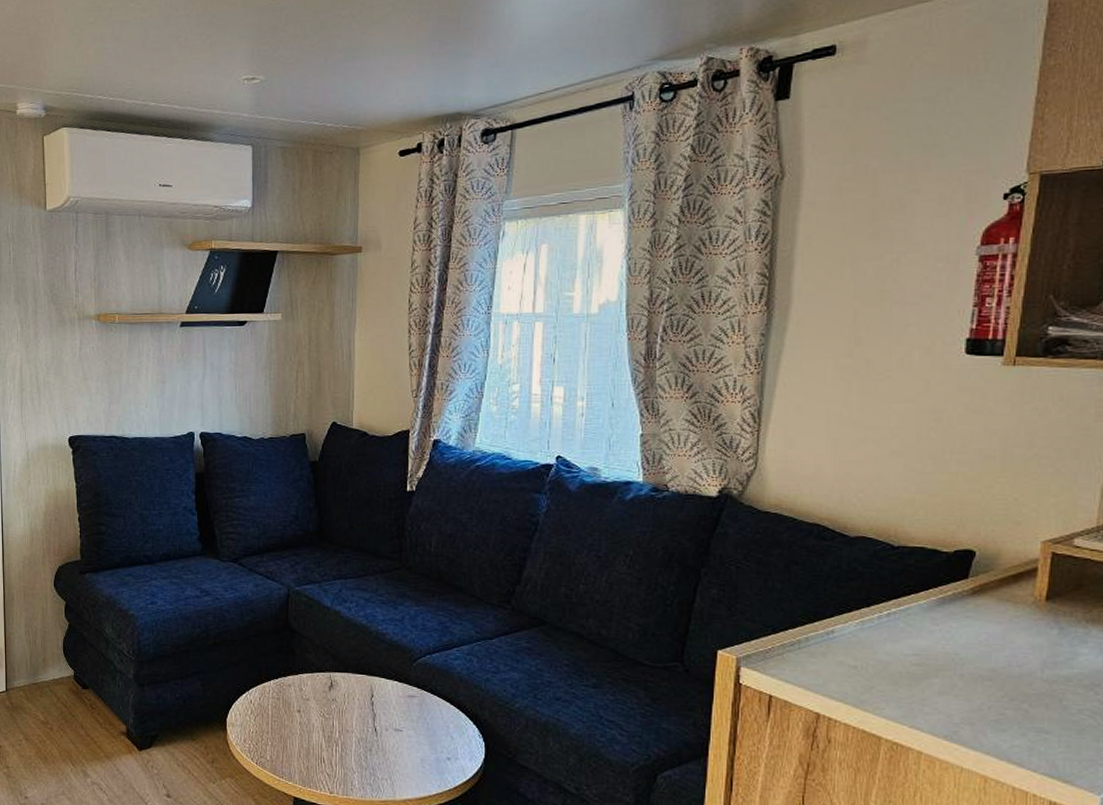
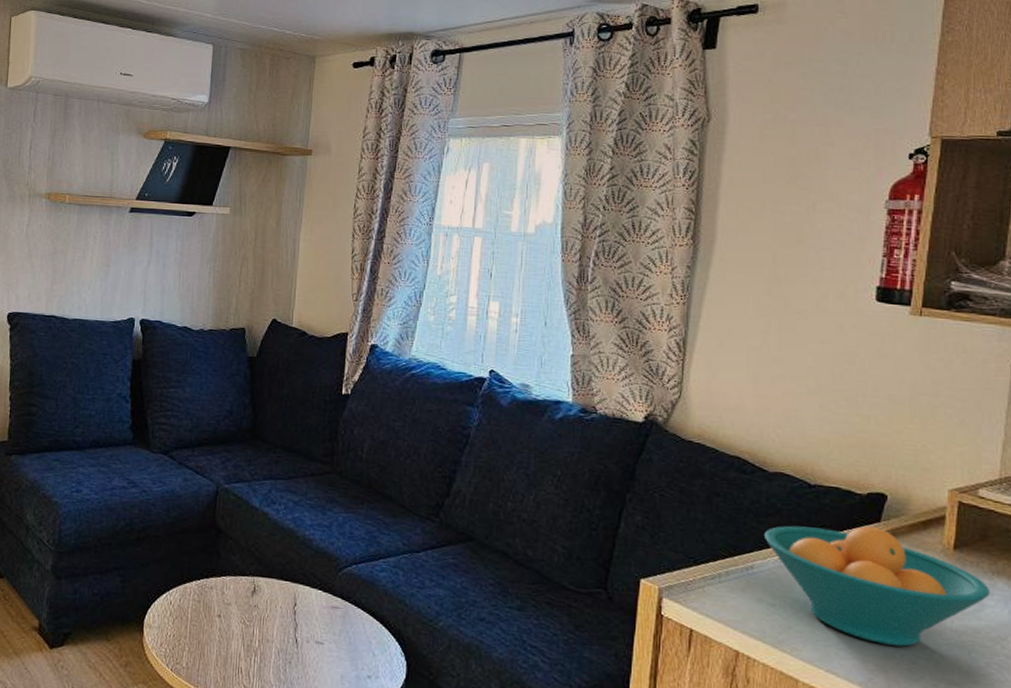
fruit bowl: none [844,584,1083,699] -> present [763,525,989,647]

